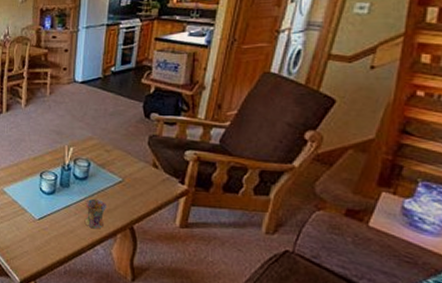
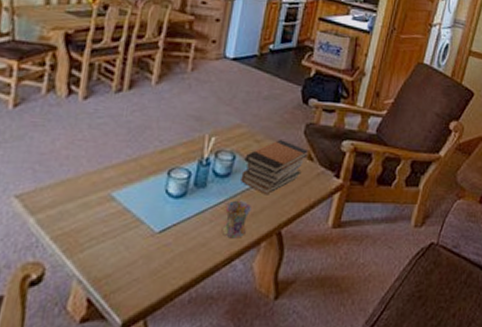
book stack: none [96,150,152,196] -> present [241,140,308,195]

